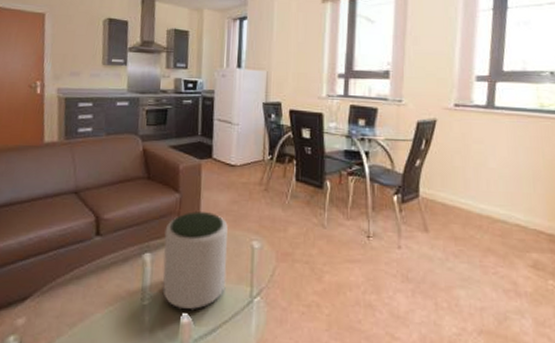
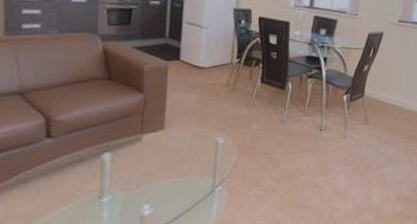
plant pot: present [162,211,228,311] -> none [122,111,194,203]

